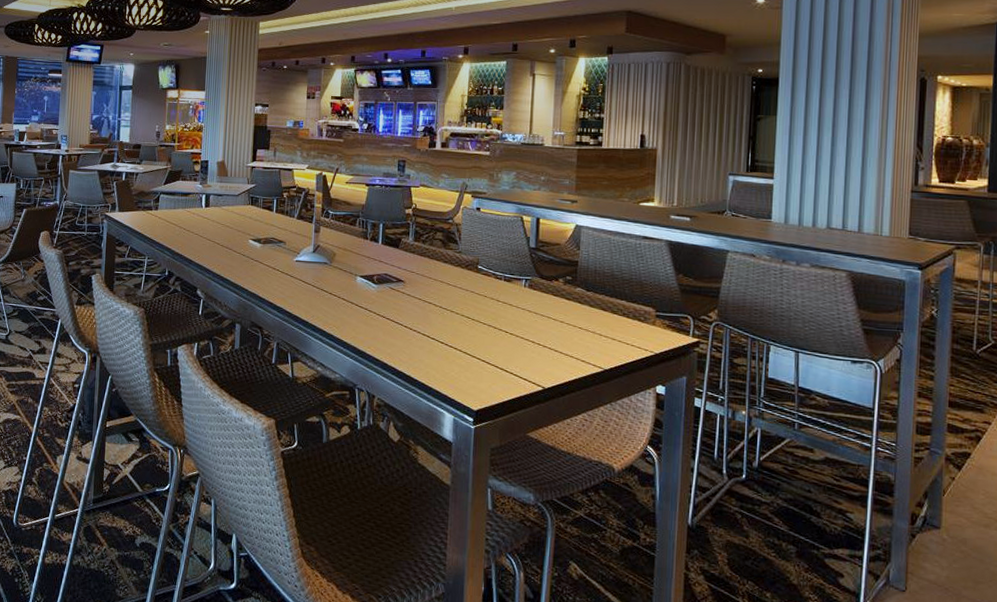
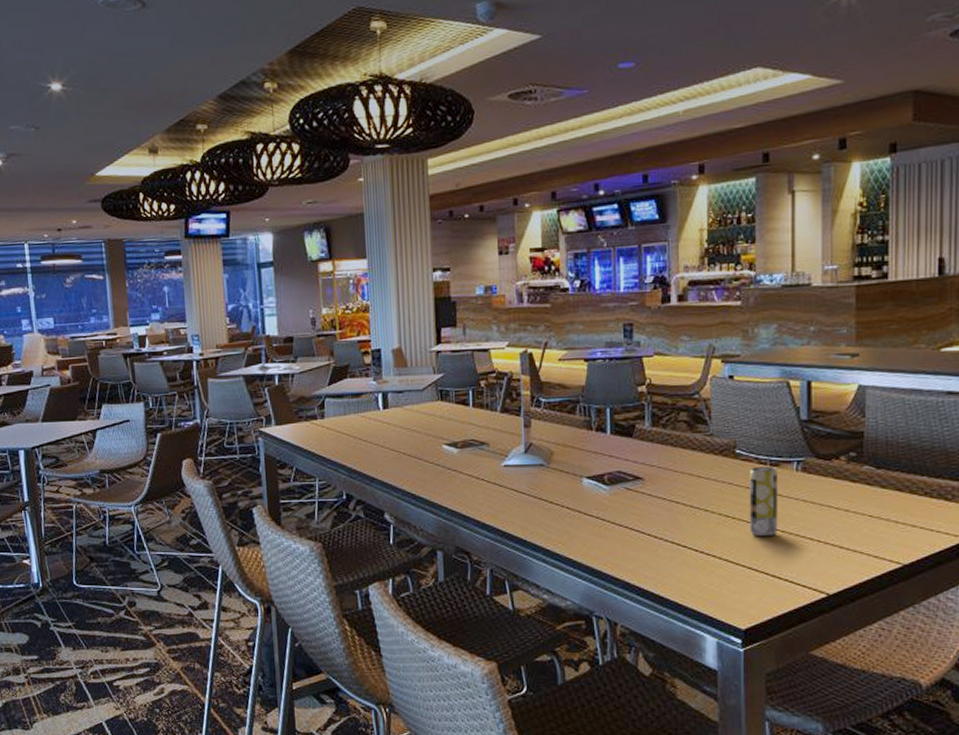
beverage can: none [485,281,510,336] -> present [749,467,778,536]

